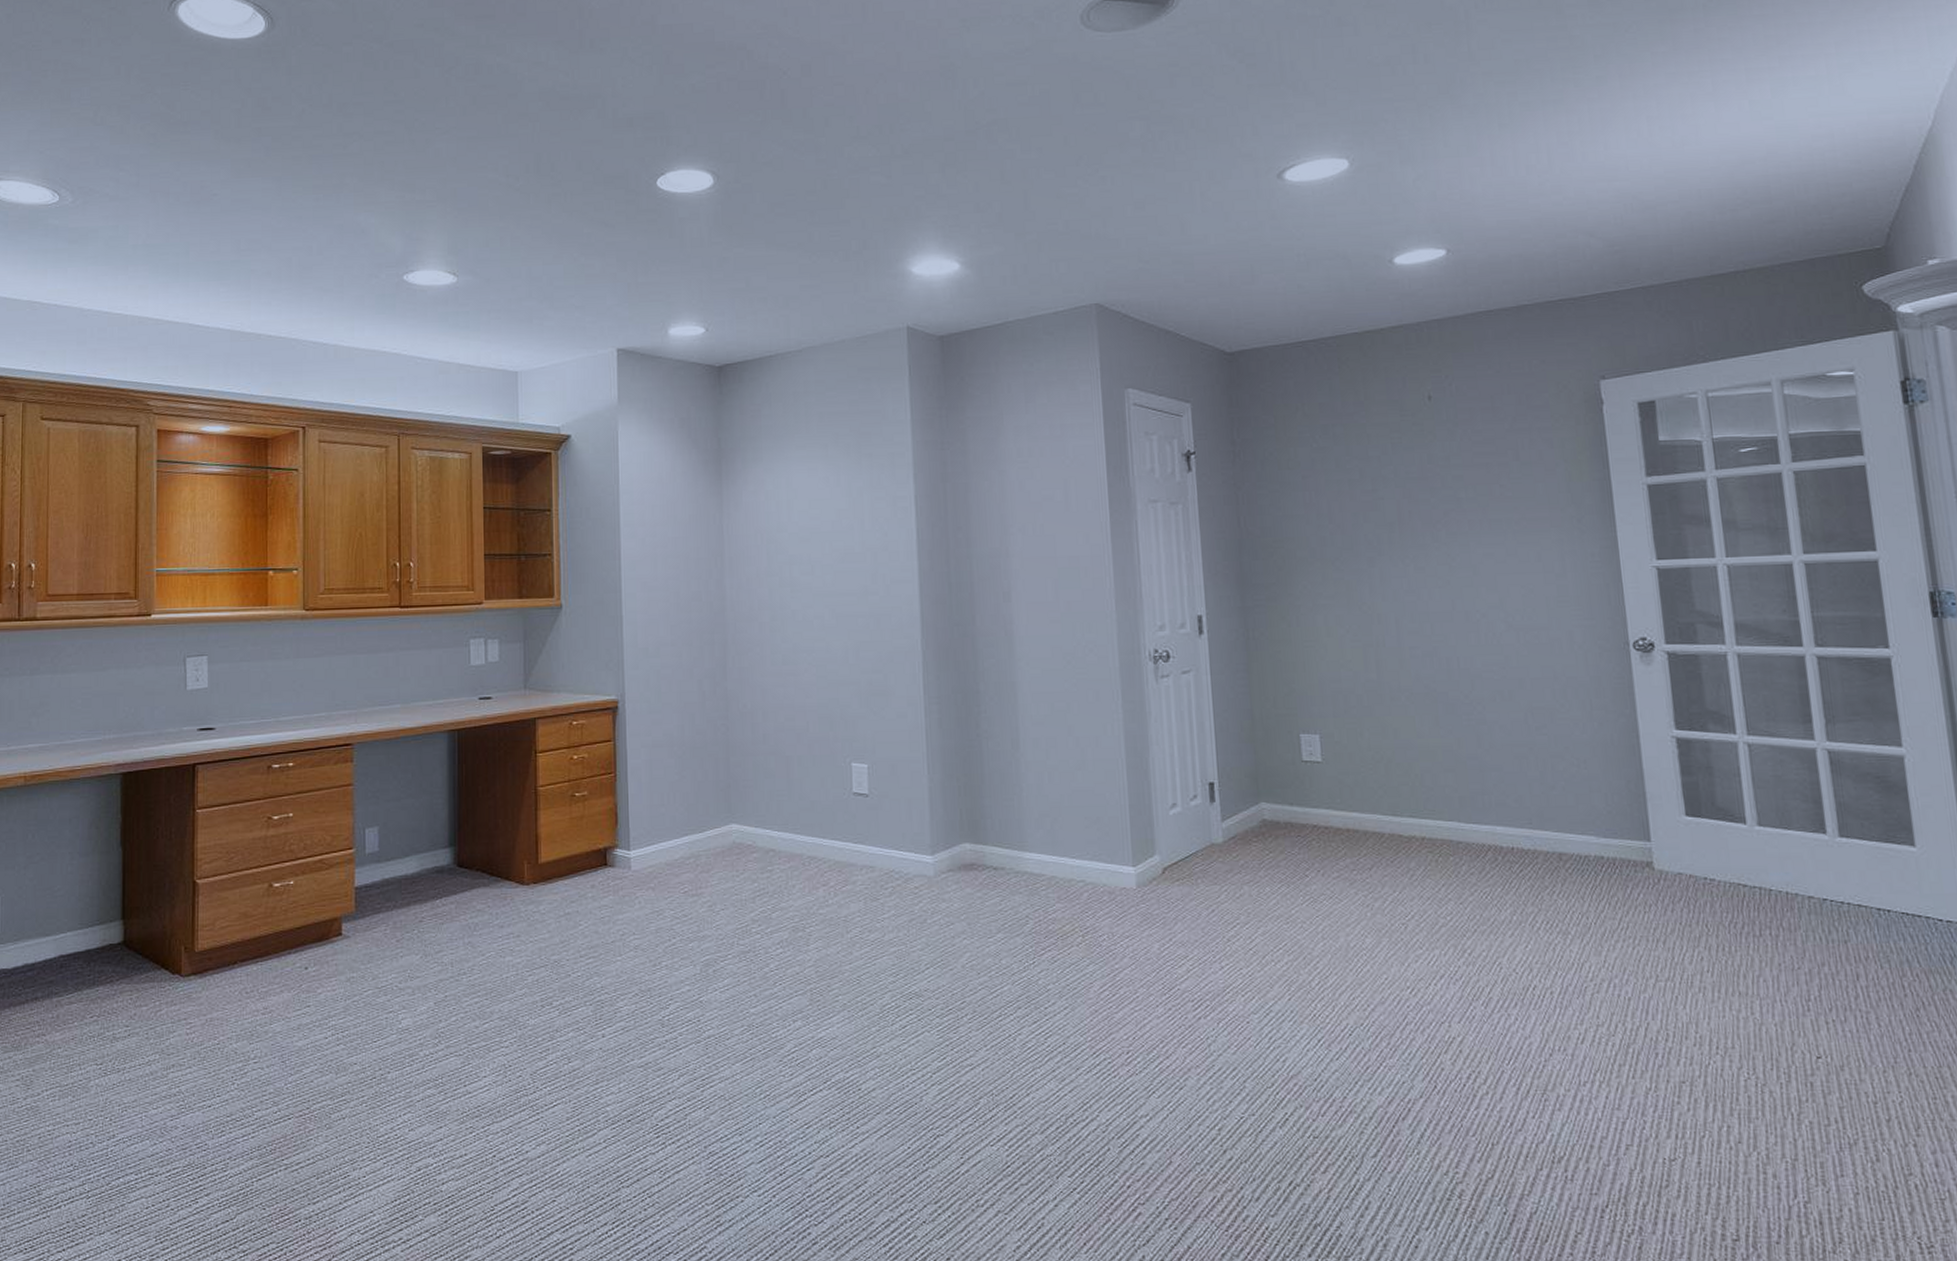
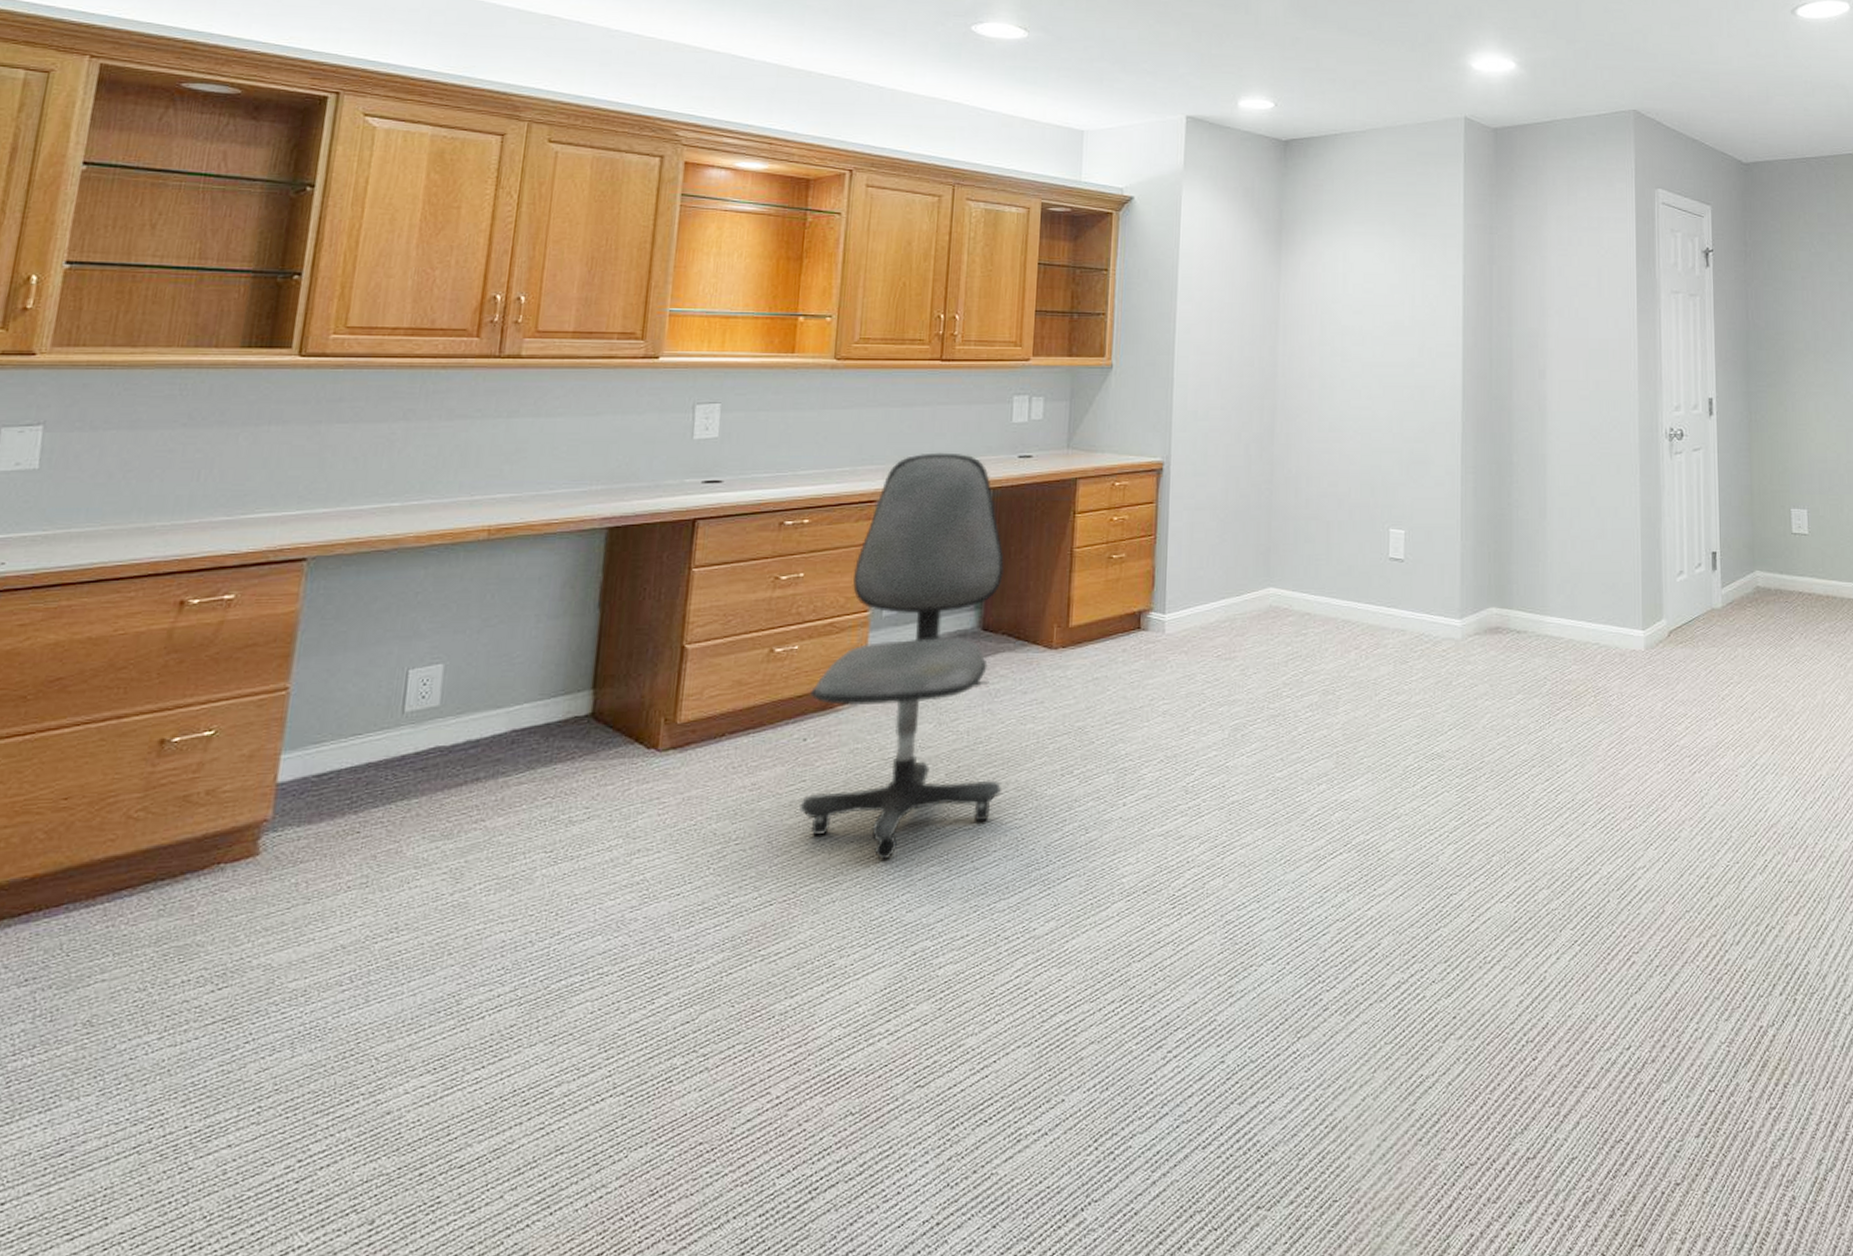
office chair: none [307,696,488,1082] -> present [799,452,1005,860]

